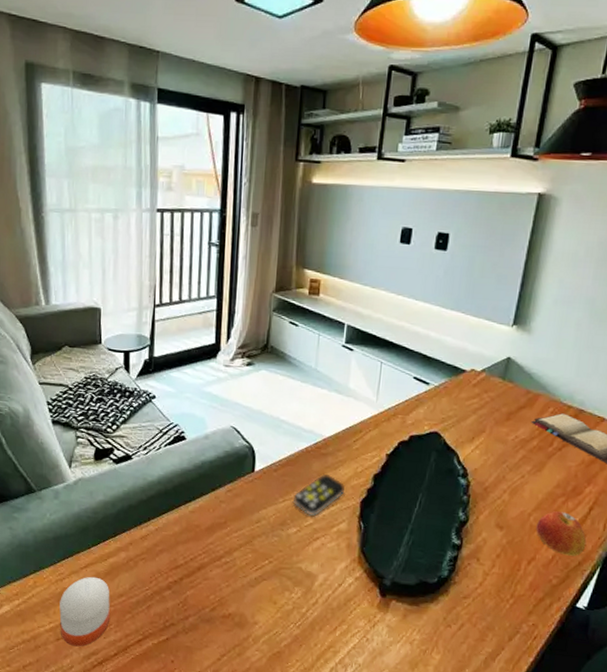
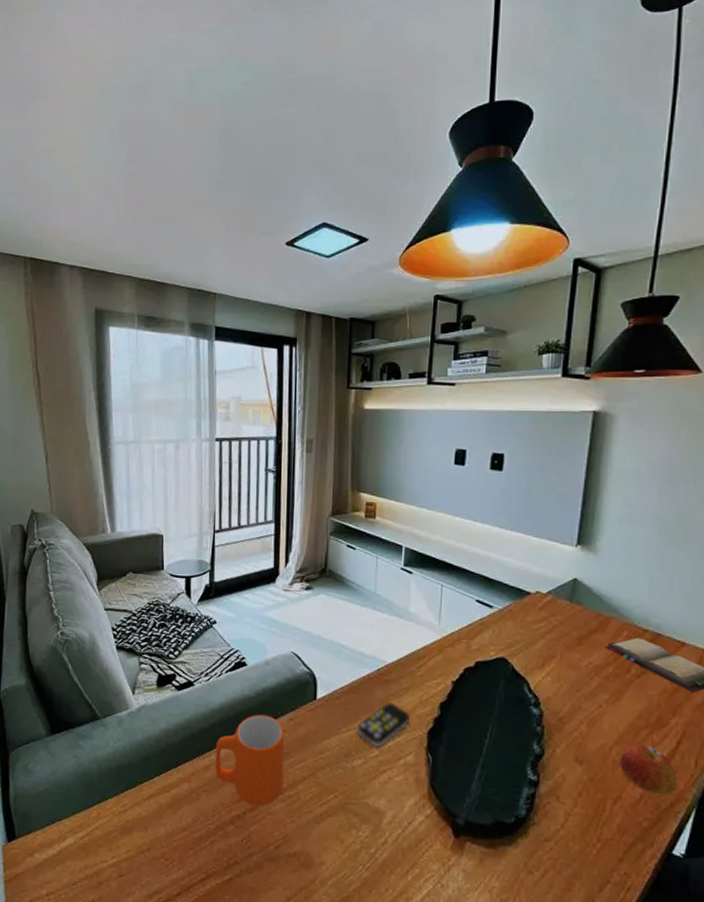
candle: present [59,576,110,647] -> none [122,808,173,885]
mug: none [152,486,222,572] -> present [215,714,285,806]

